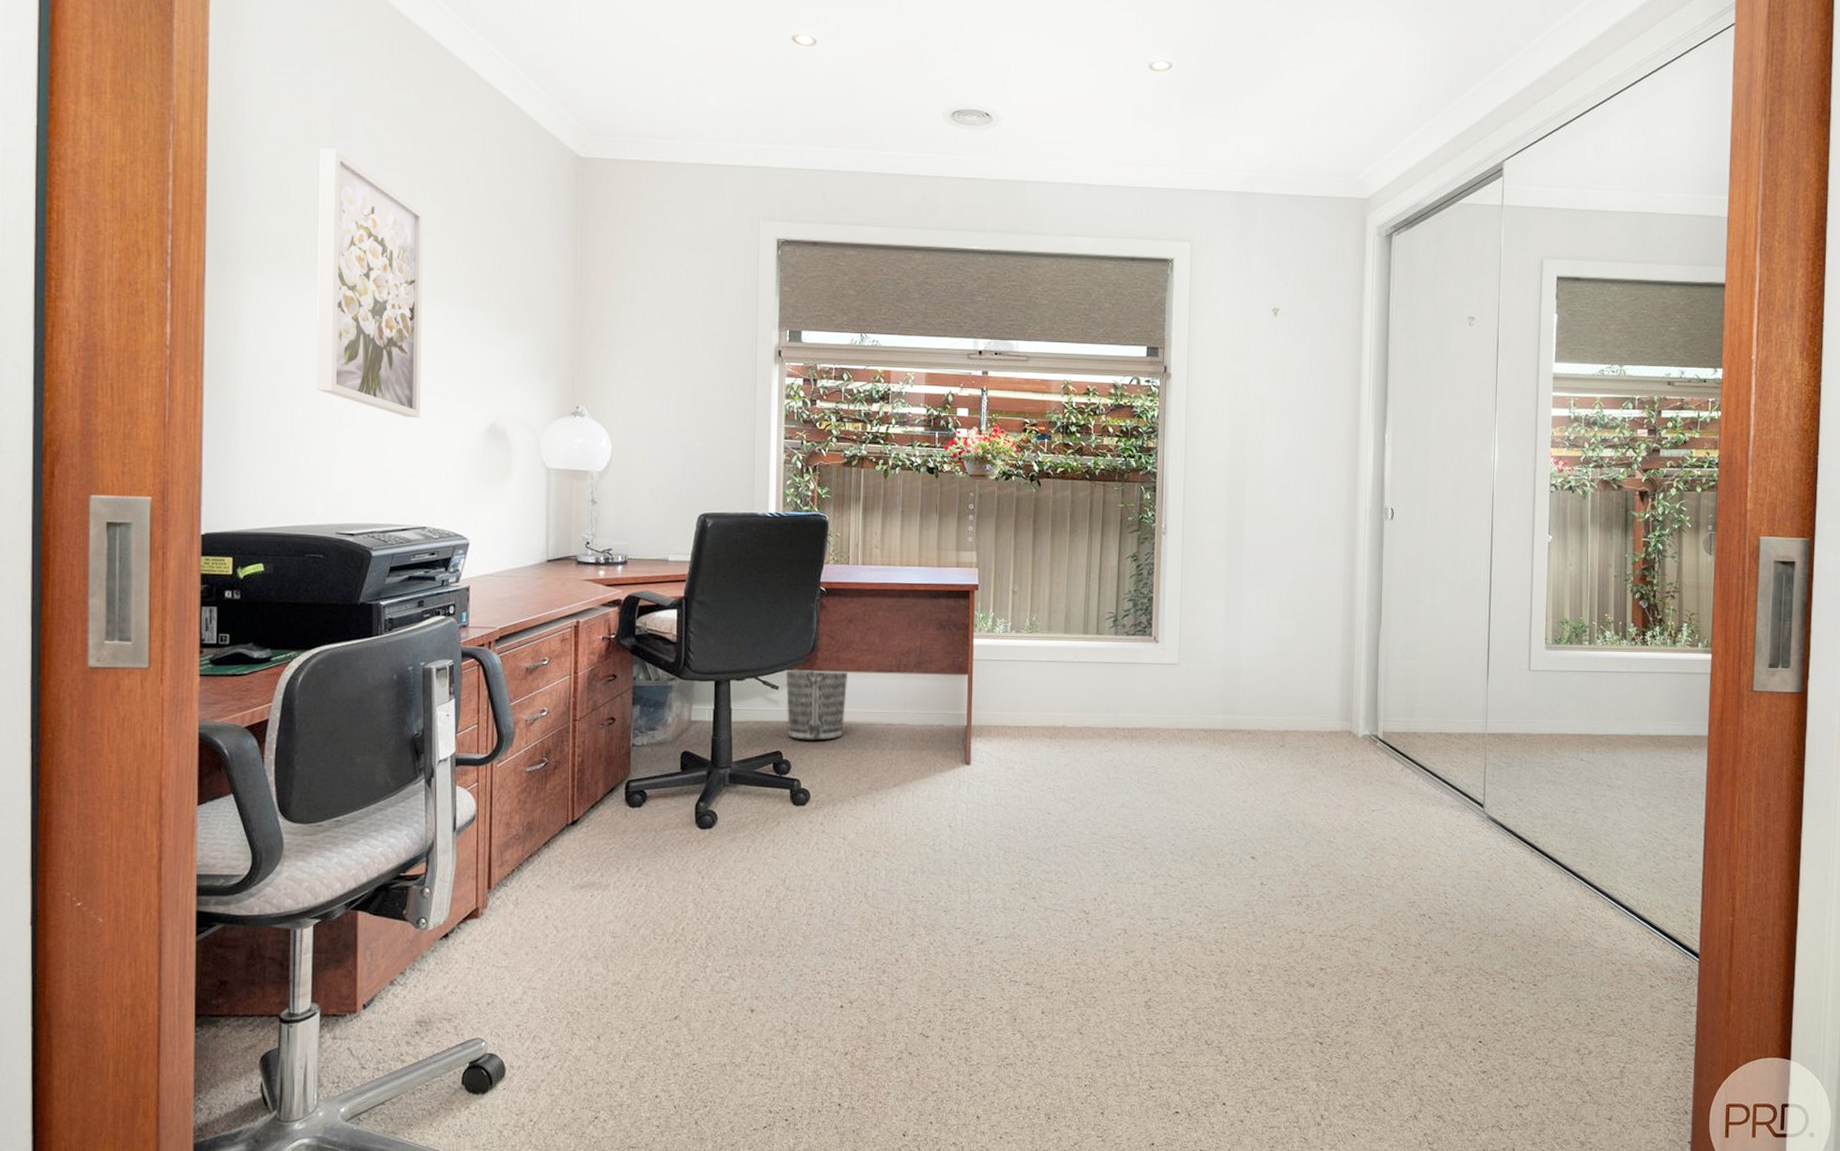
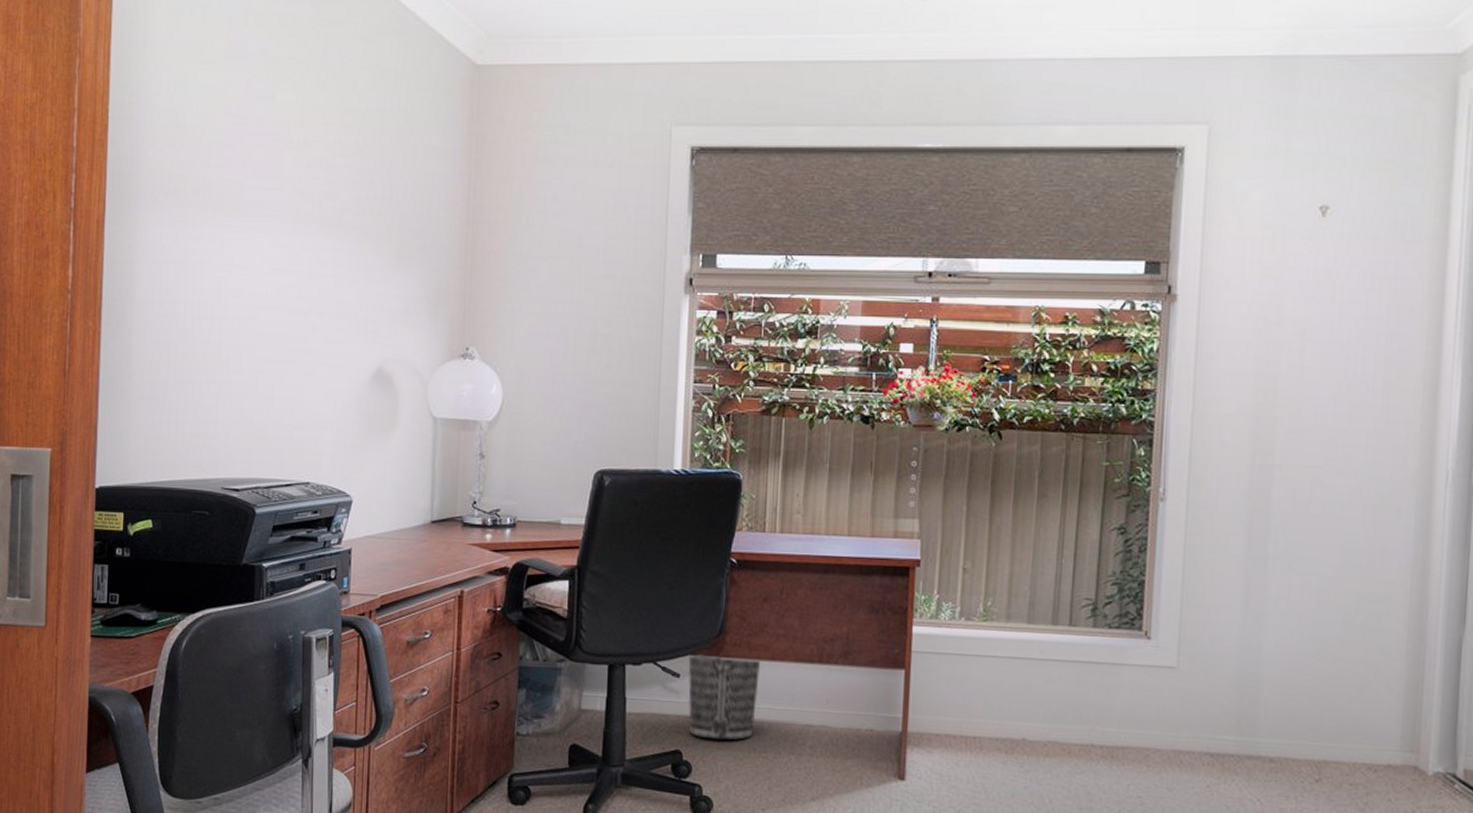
wall art: present [316,148,424,418] -> none [206,72,315,363]

